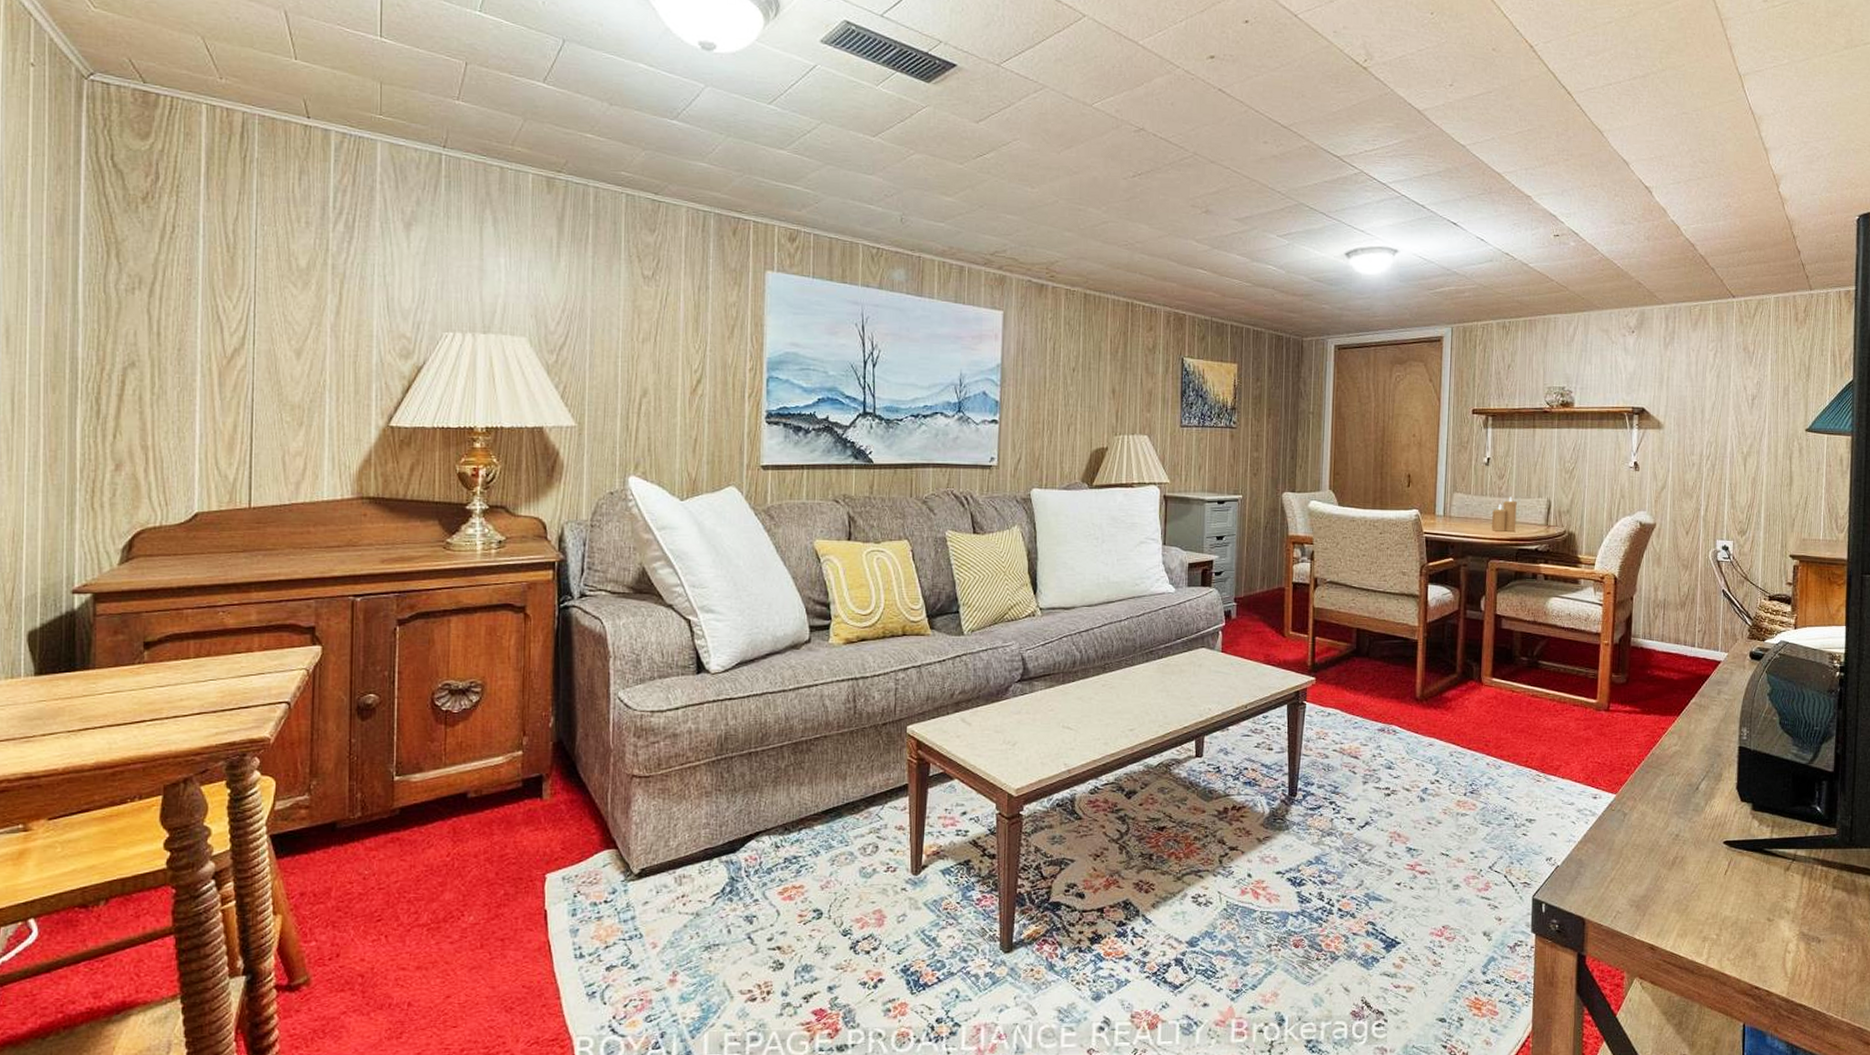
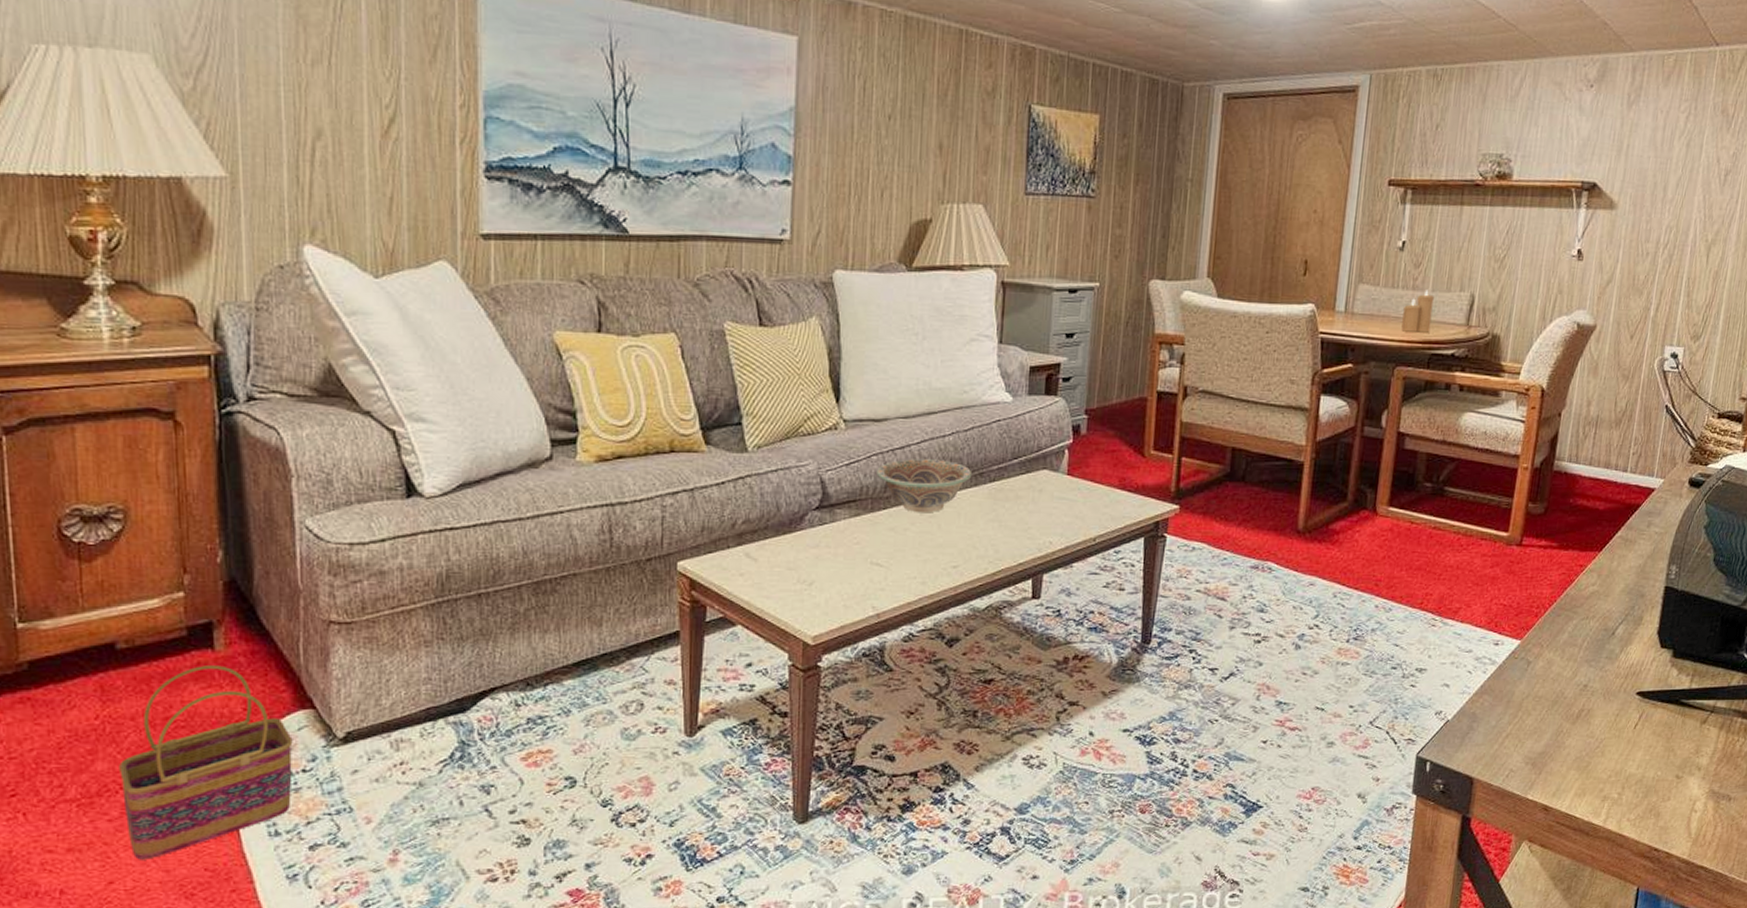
basket: none [462,812,599,977] -> present [119,665,293,860]
decorative bowl: none [1067,640,1144,685] -> present [877,459,973,513]

